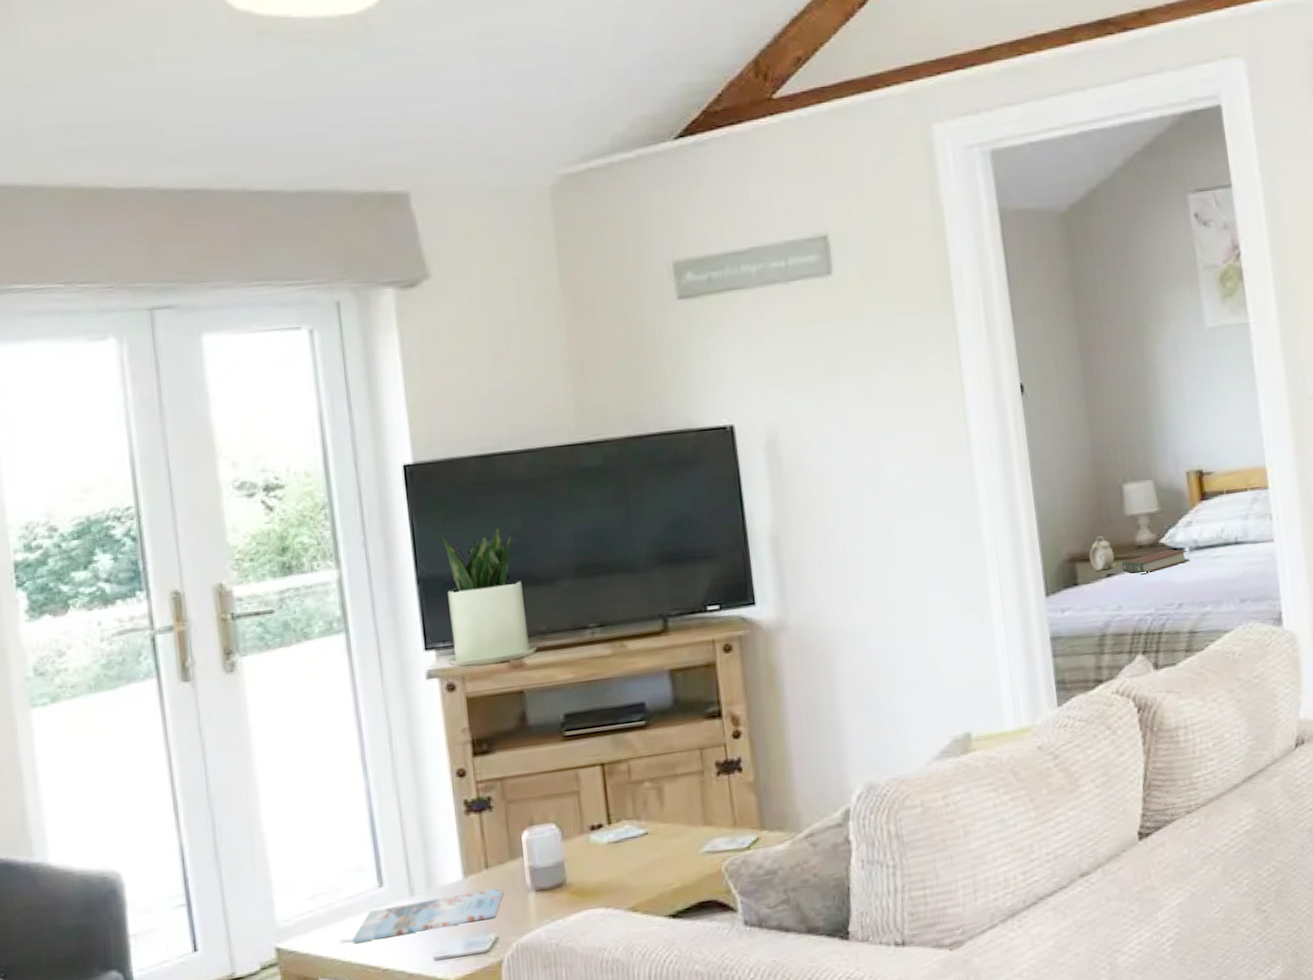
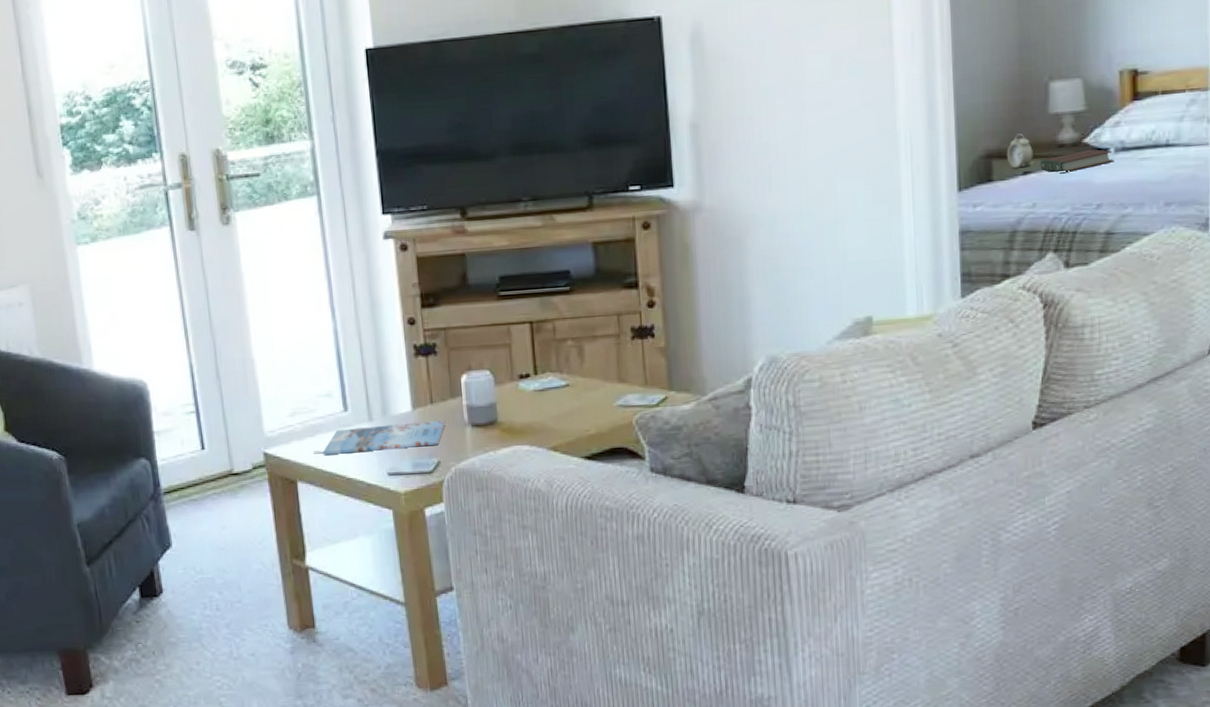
planter: present [441,529,538,667] -> none [397,108,478,231]

